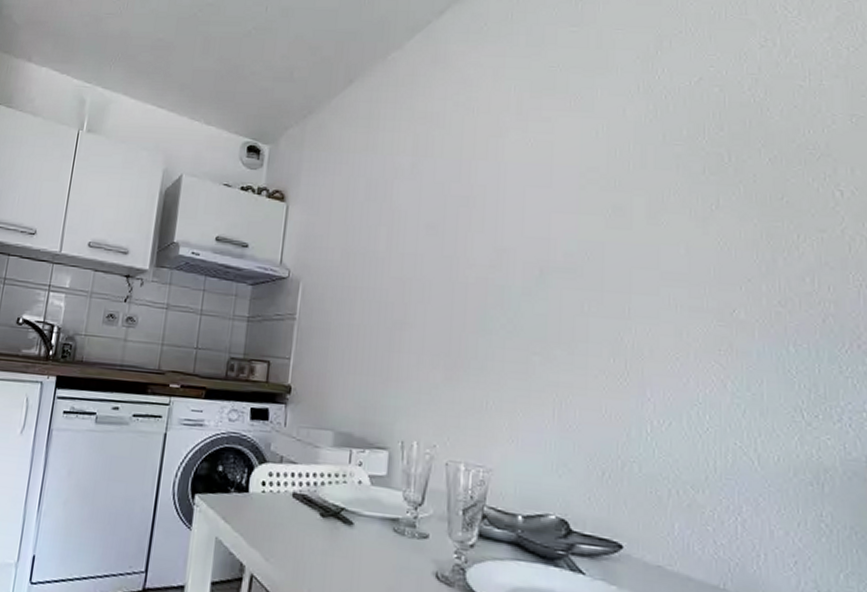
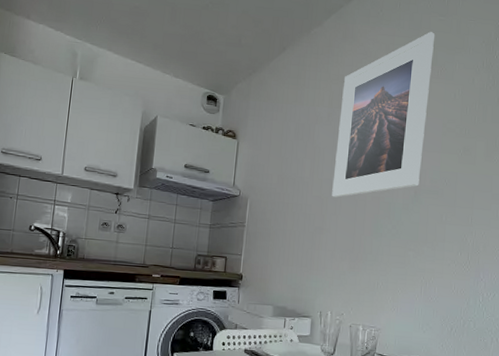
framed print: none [418,48,565,279] -> present [332,32,435,198]

